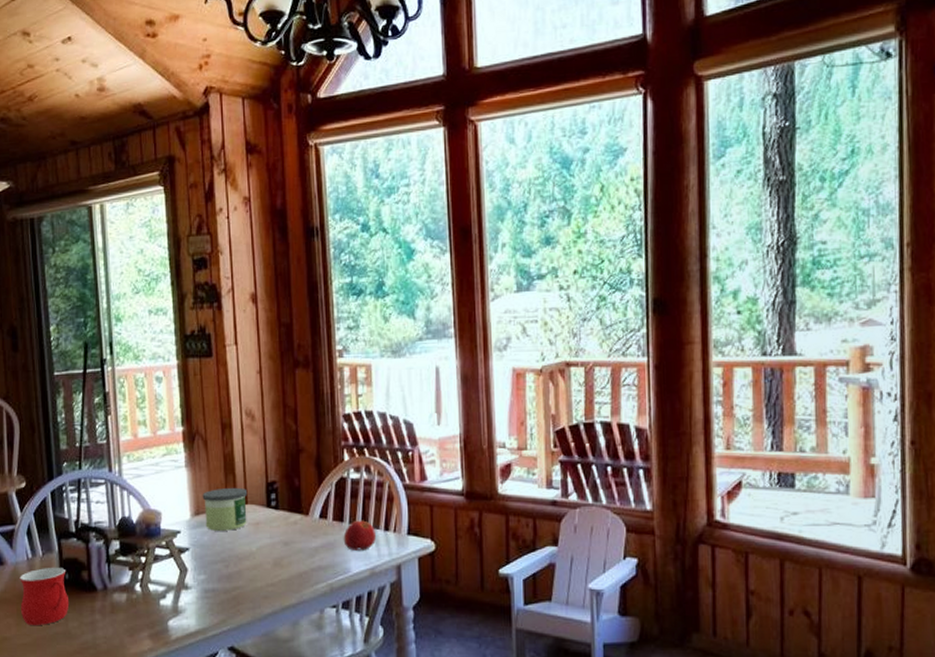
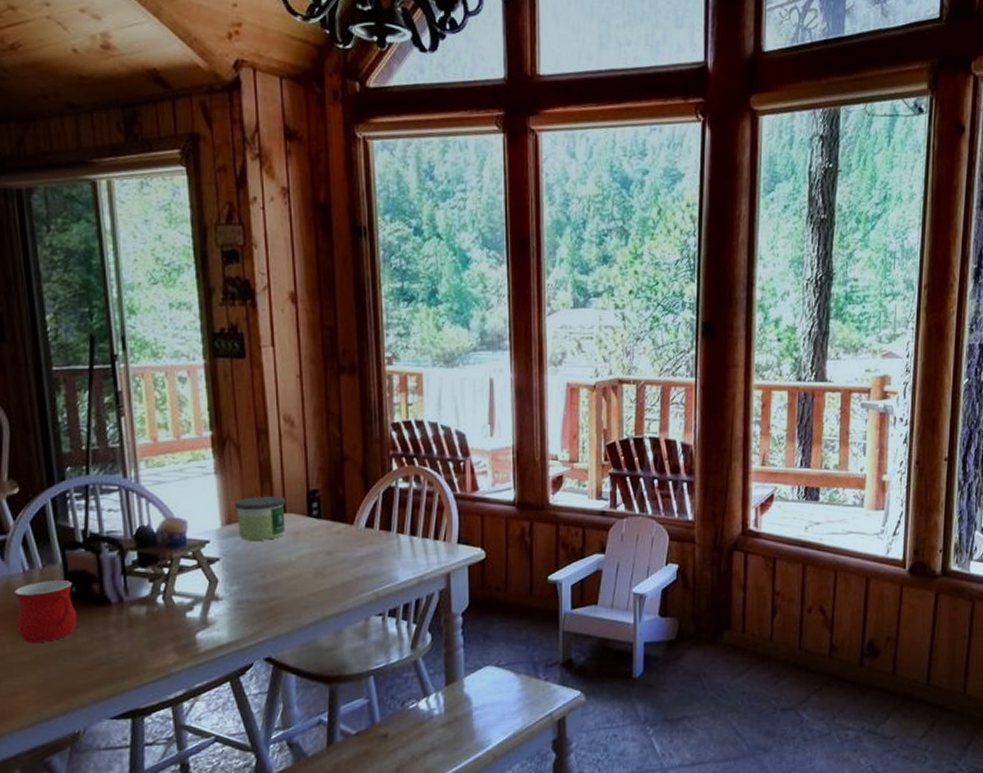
apple: present [343,520,376,551] -> none [390,529,425,559]

